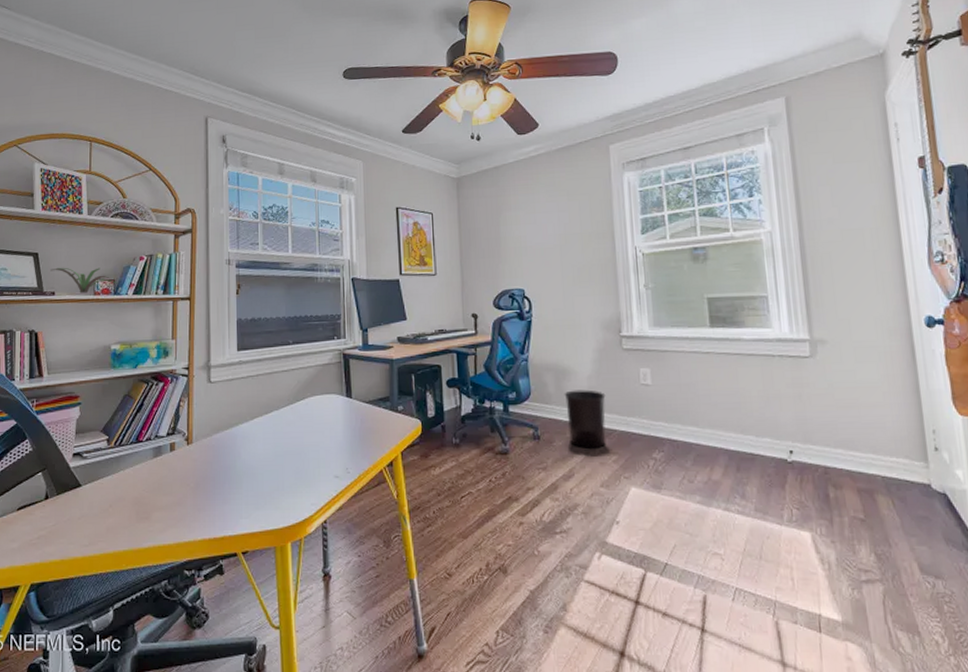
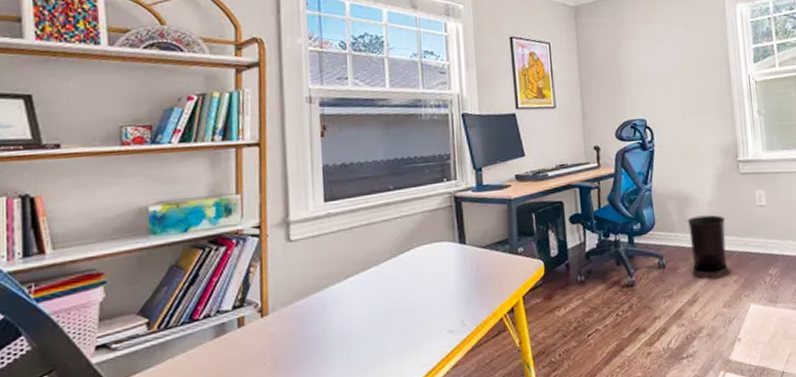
plant: present [50,267,118,293] -> none [52,111,157,144]

